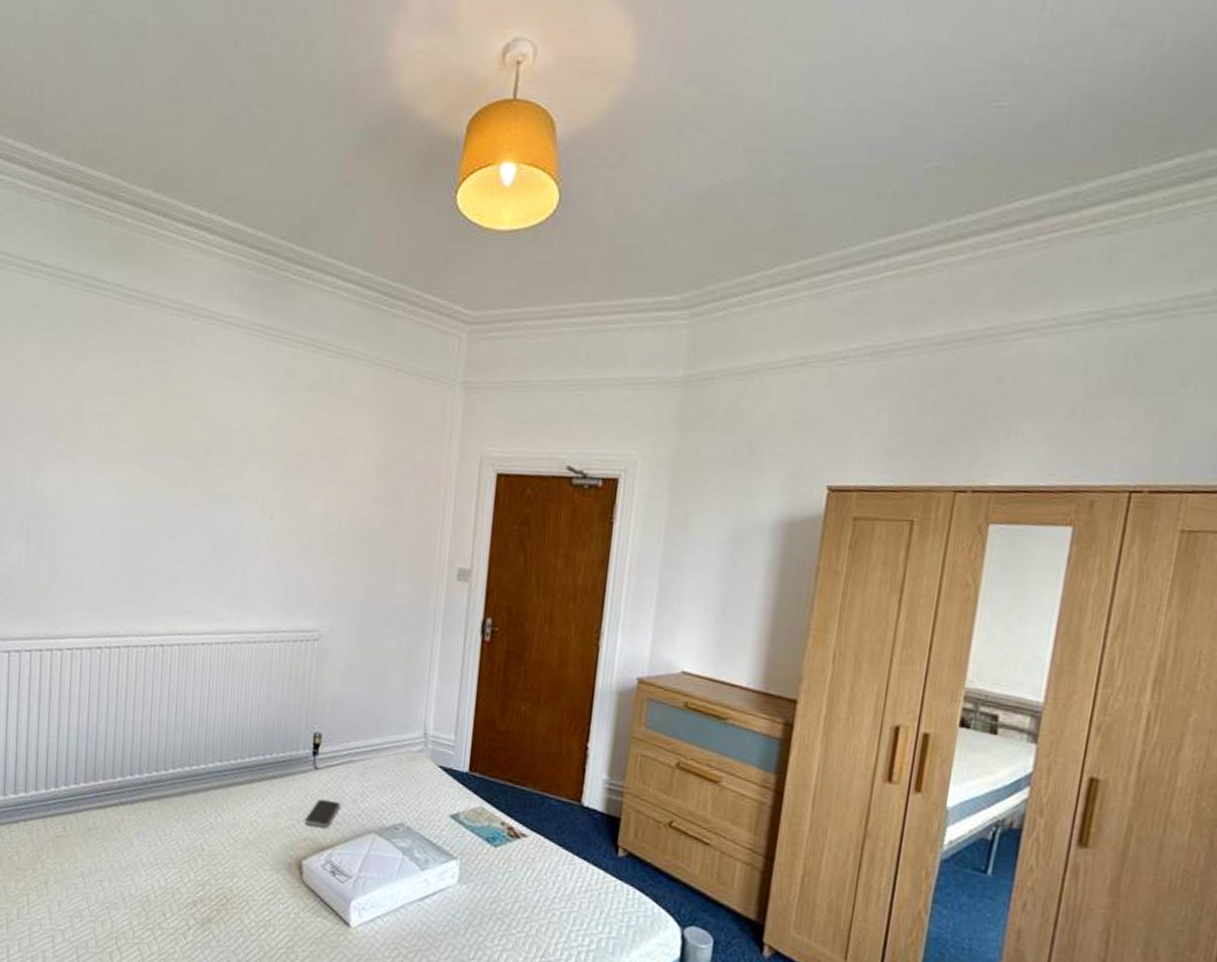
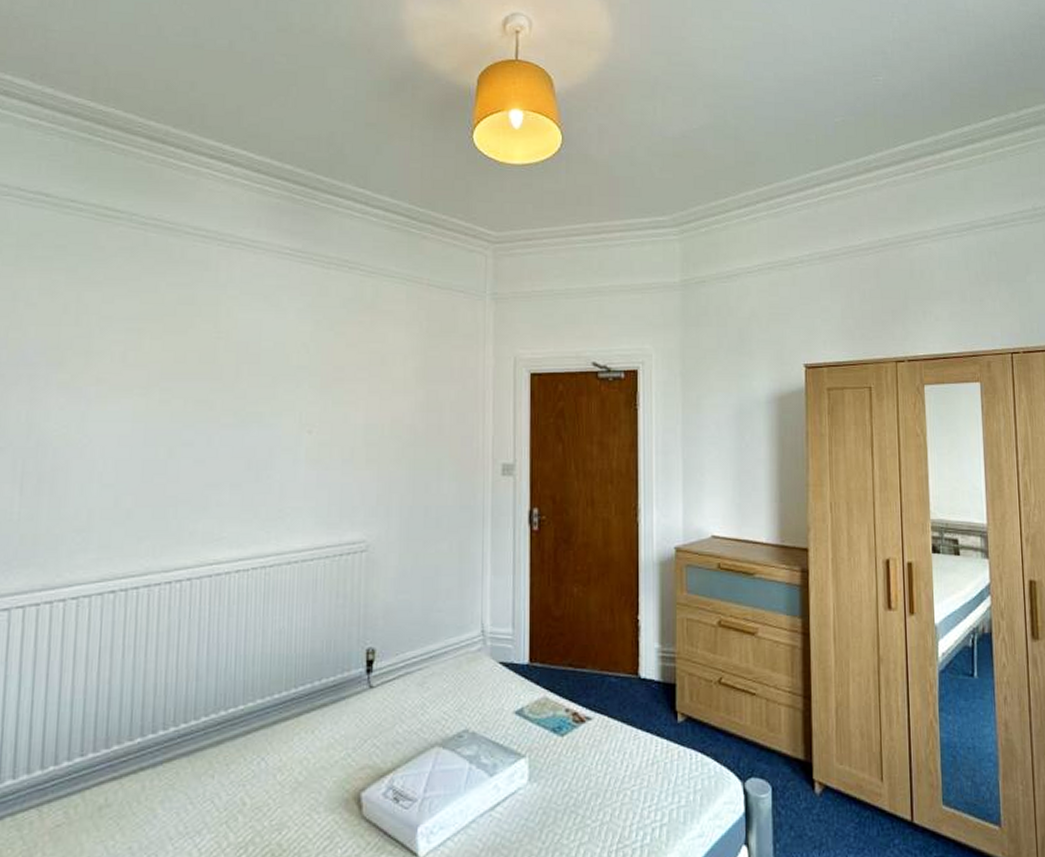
mobile phone: present [304,799,341,828] -> none [361,719,400,751]

